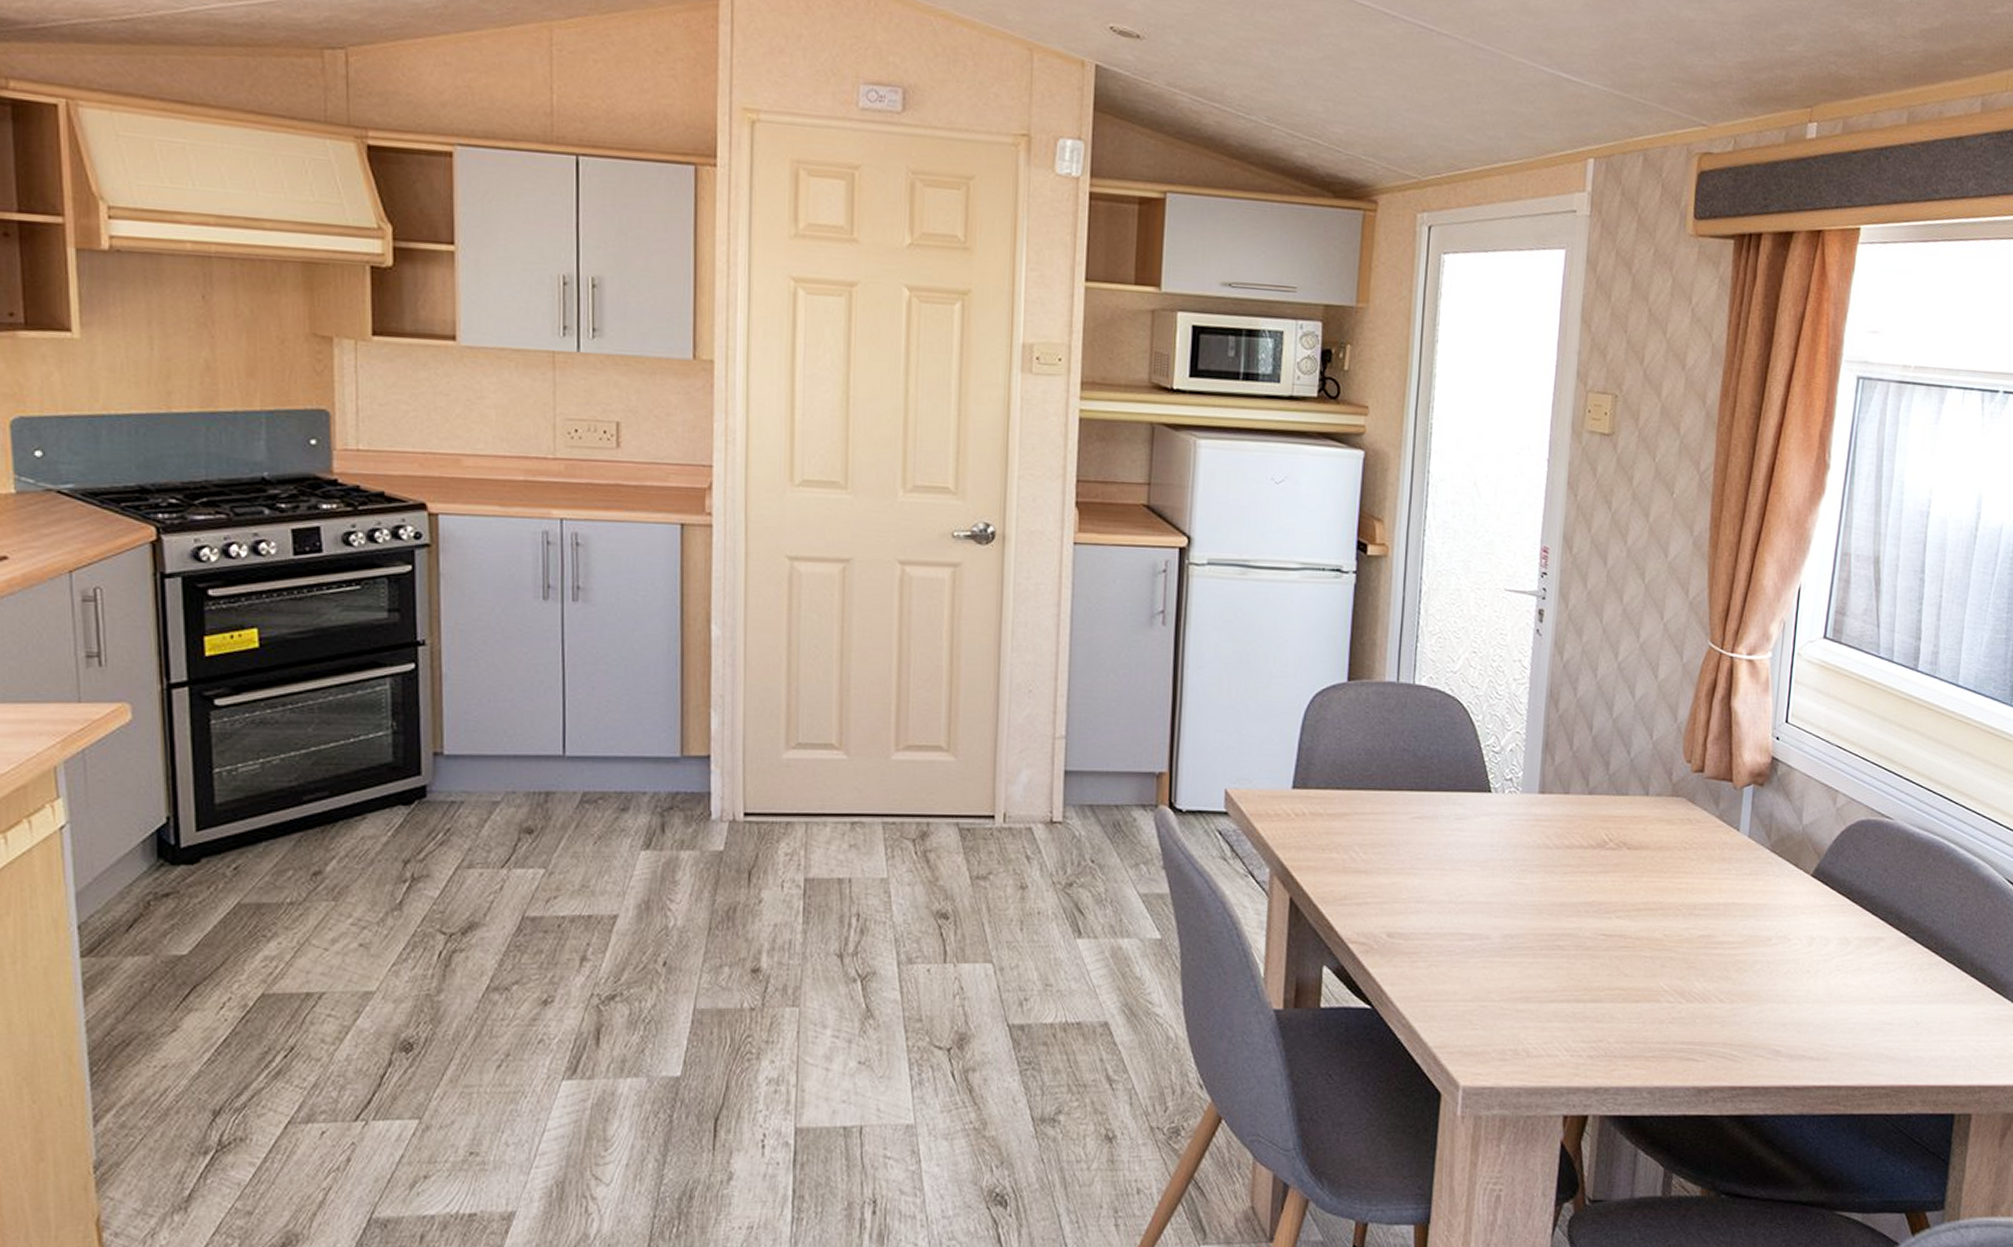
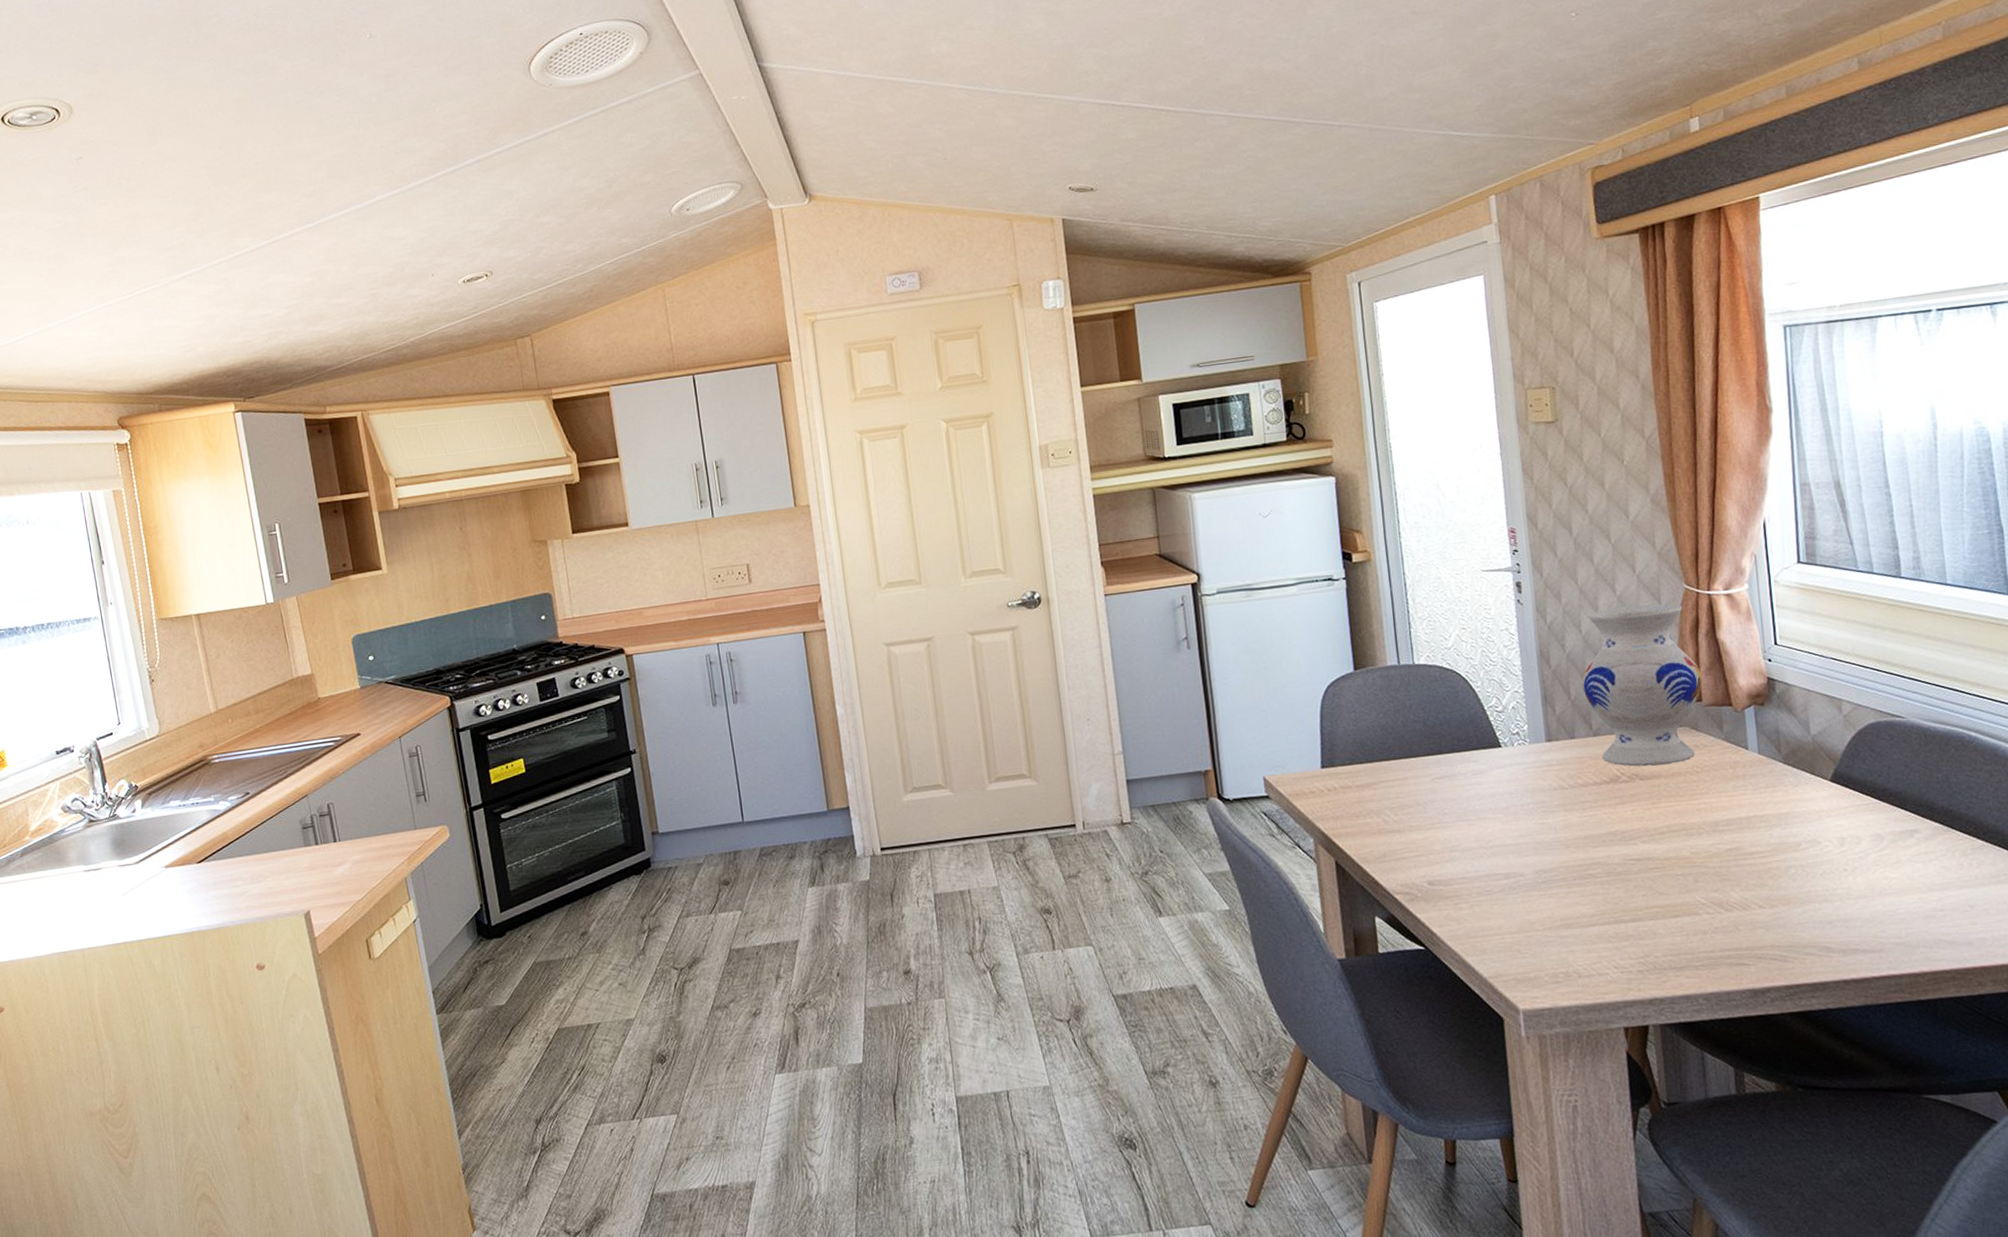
vase: none [1586,654,1708,836] -> present [1582,603,1702,767]

